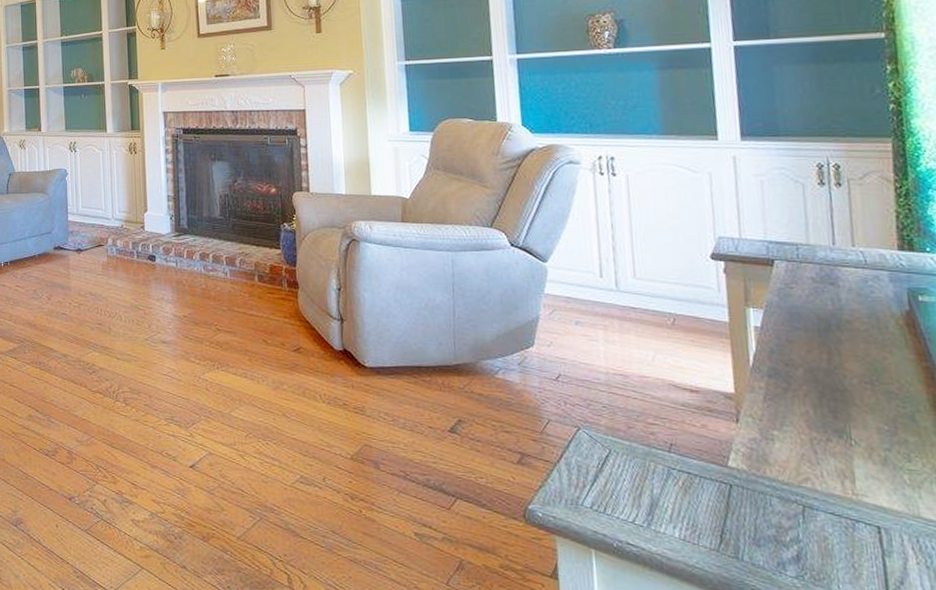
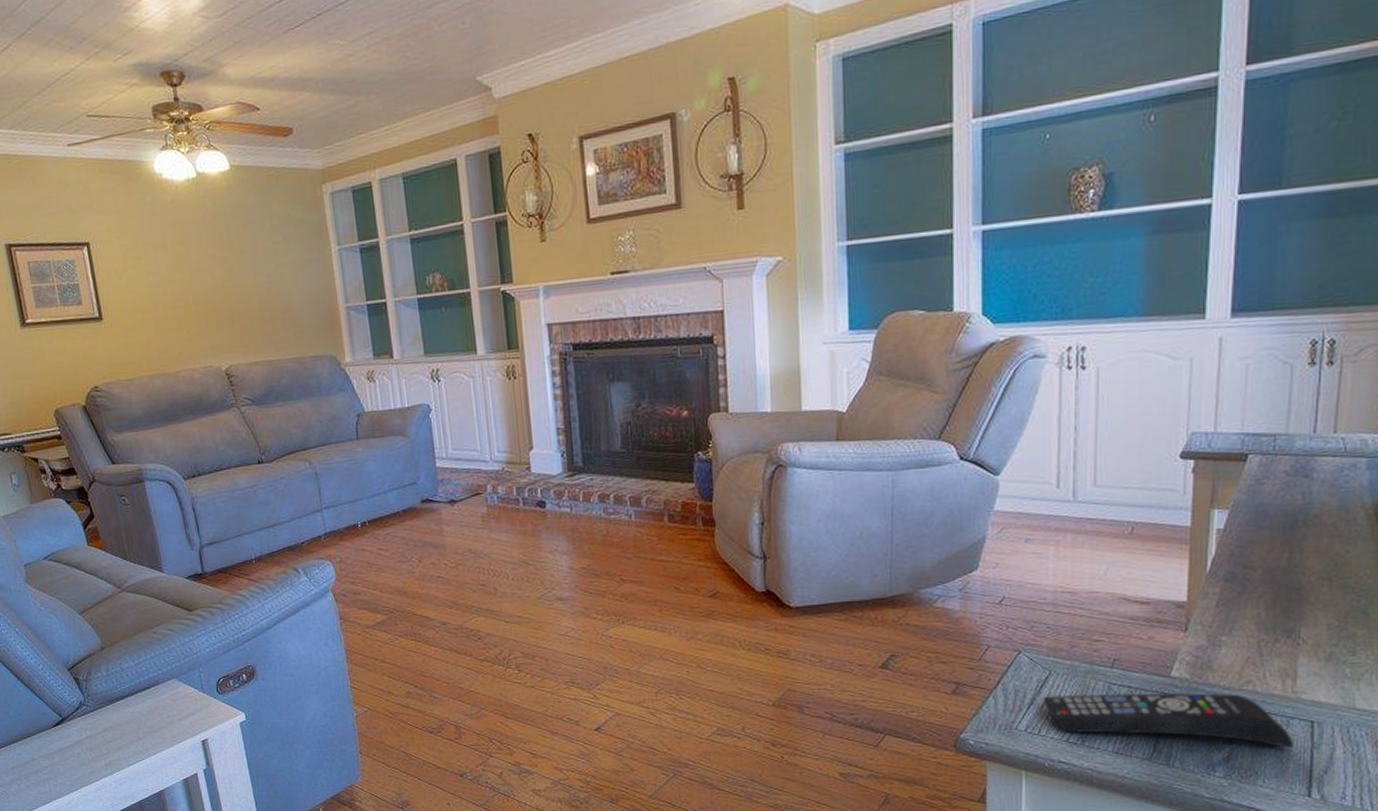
remote control: none [606,474,863,553] -> present [1044,693,1293,748]

